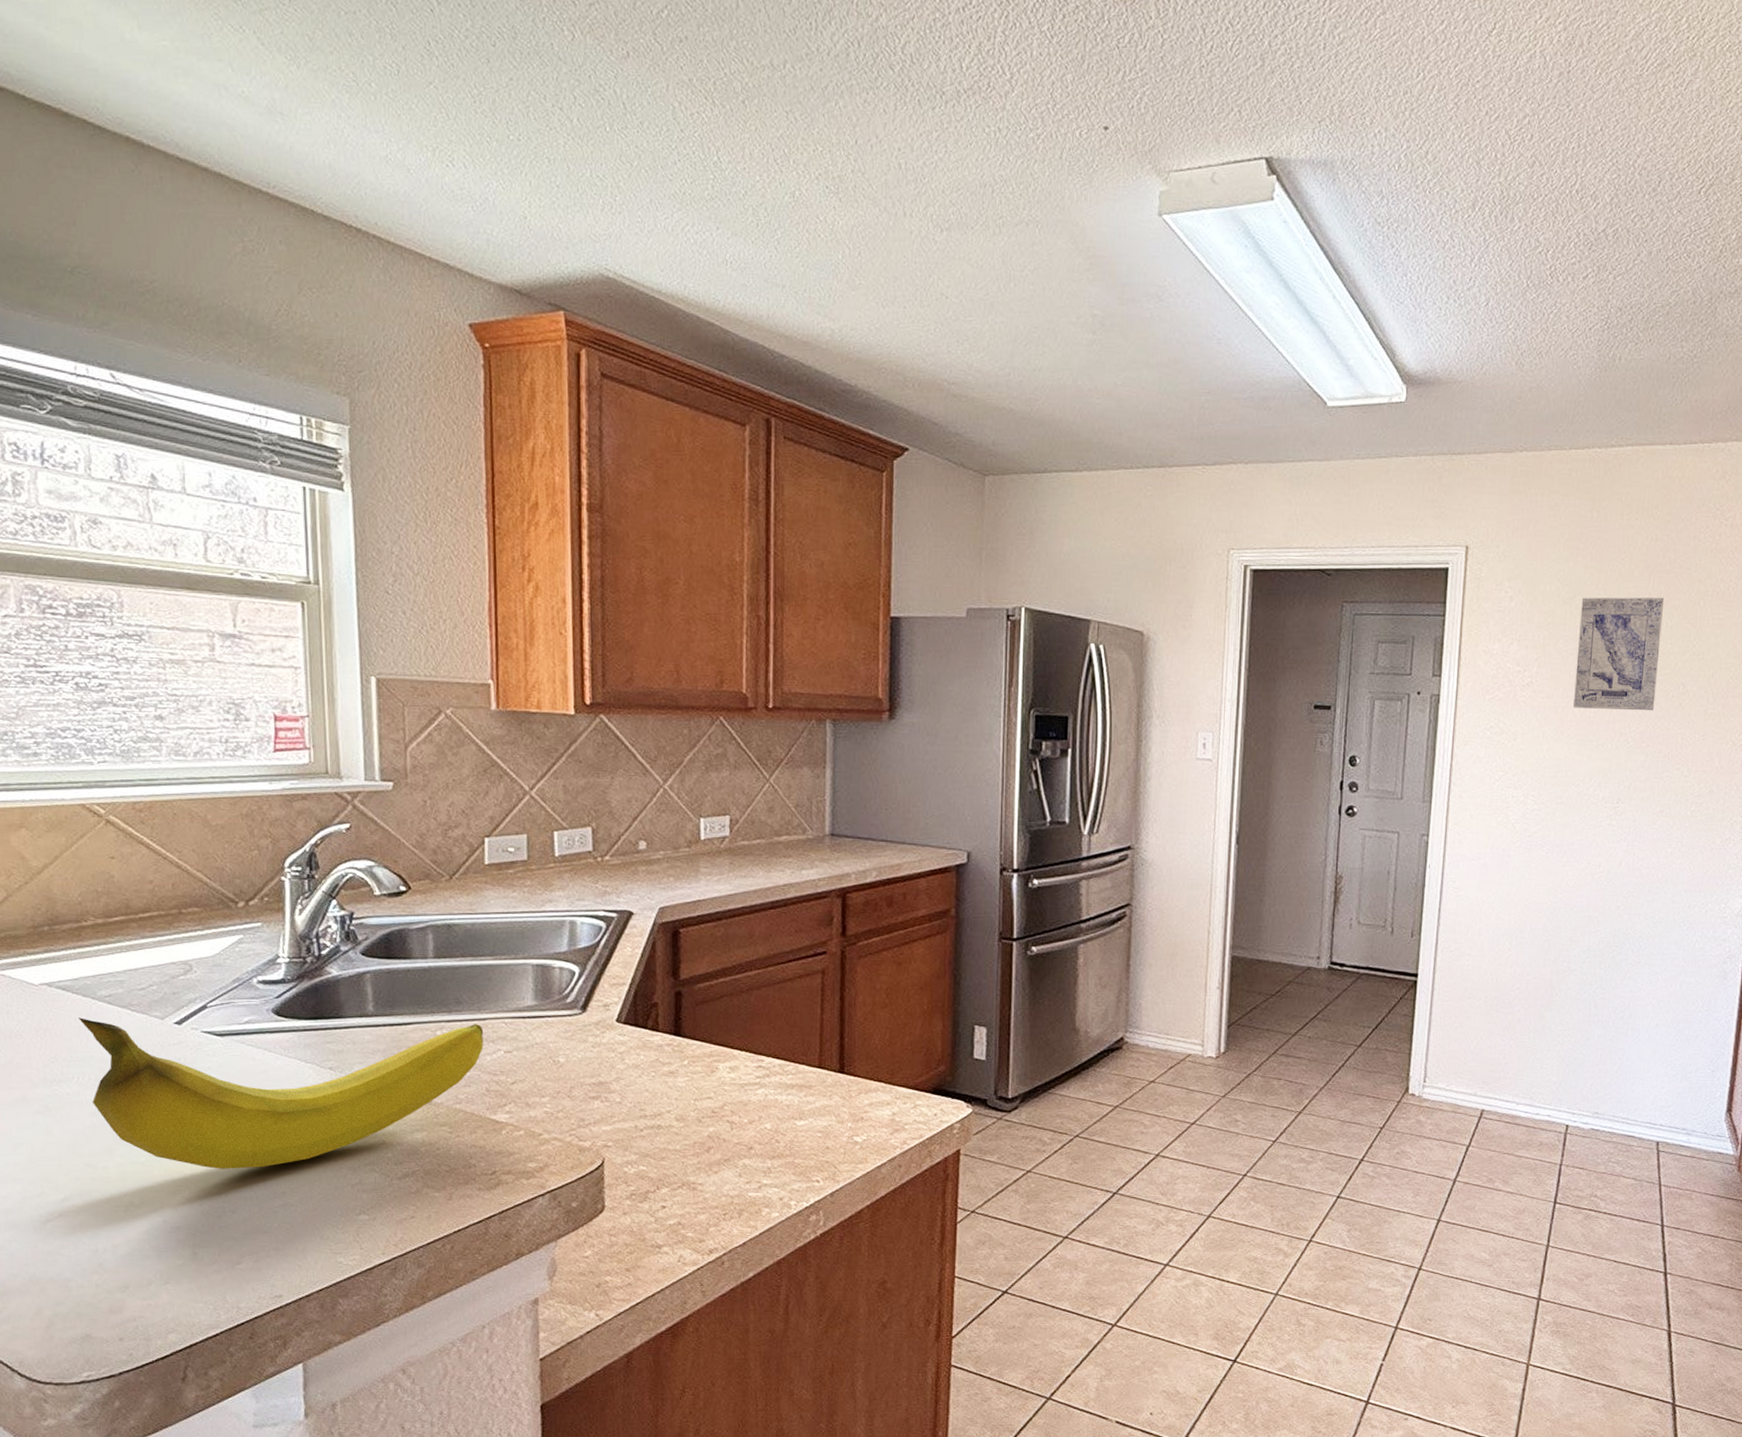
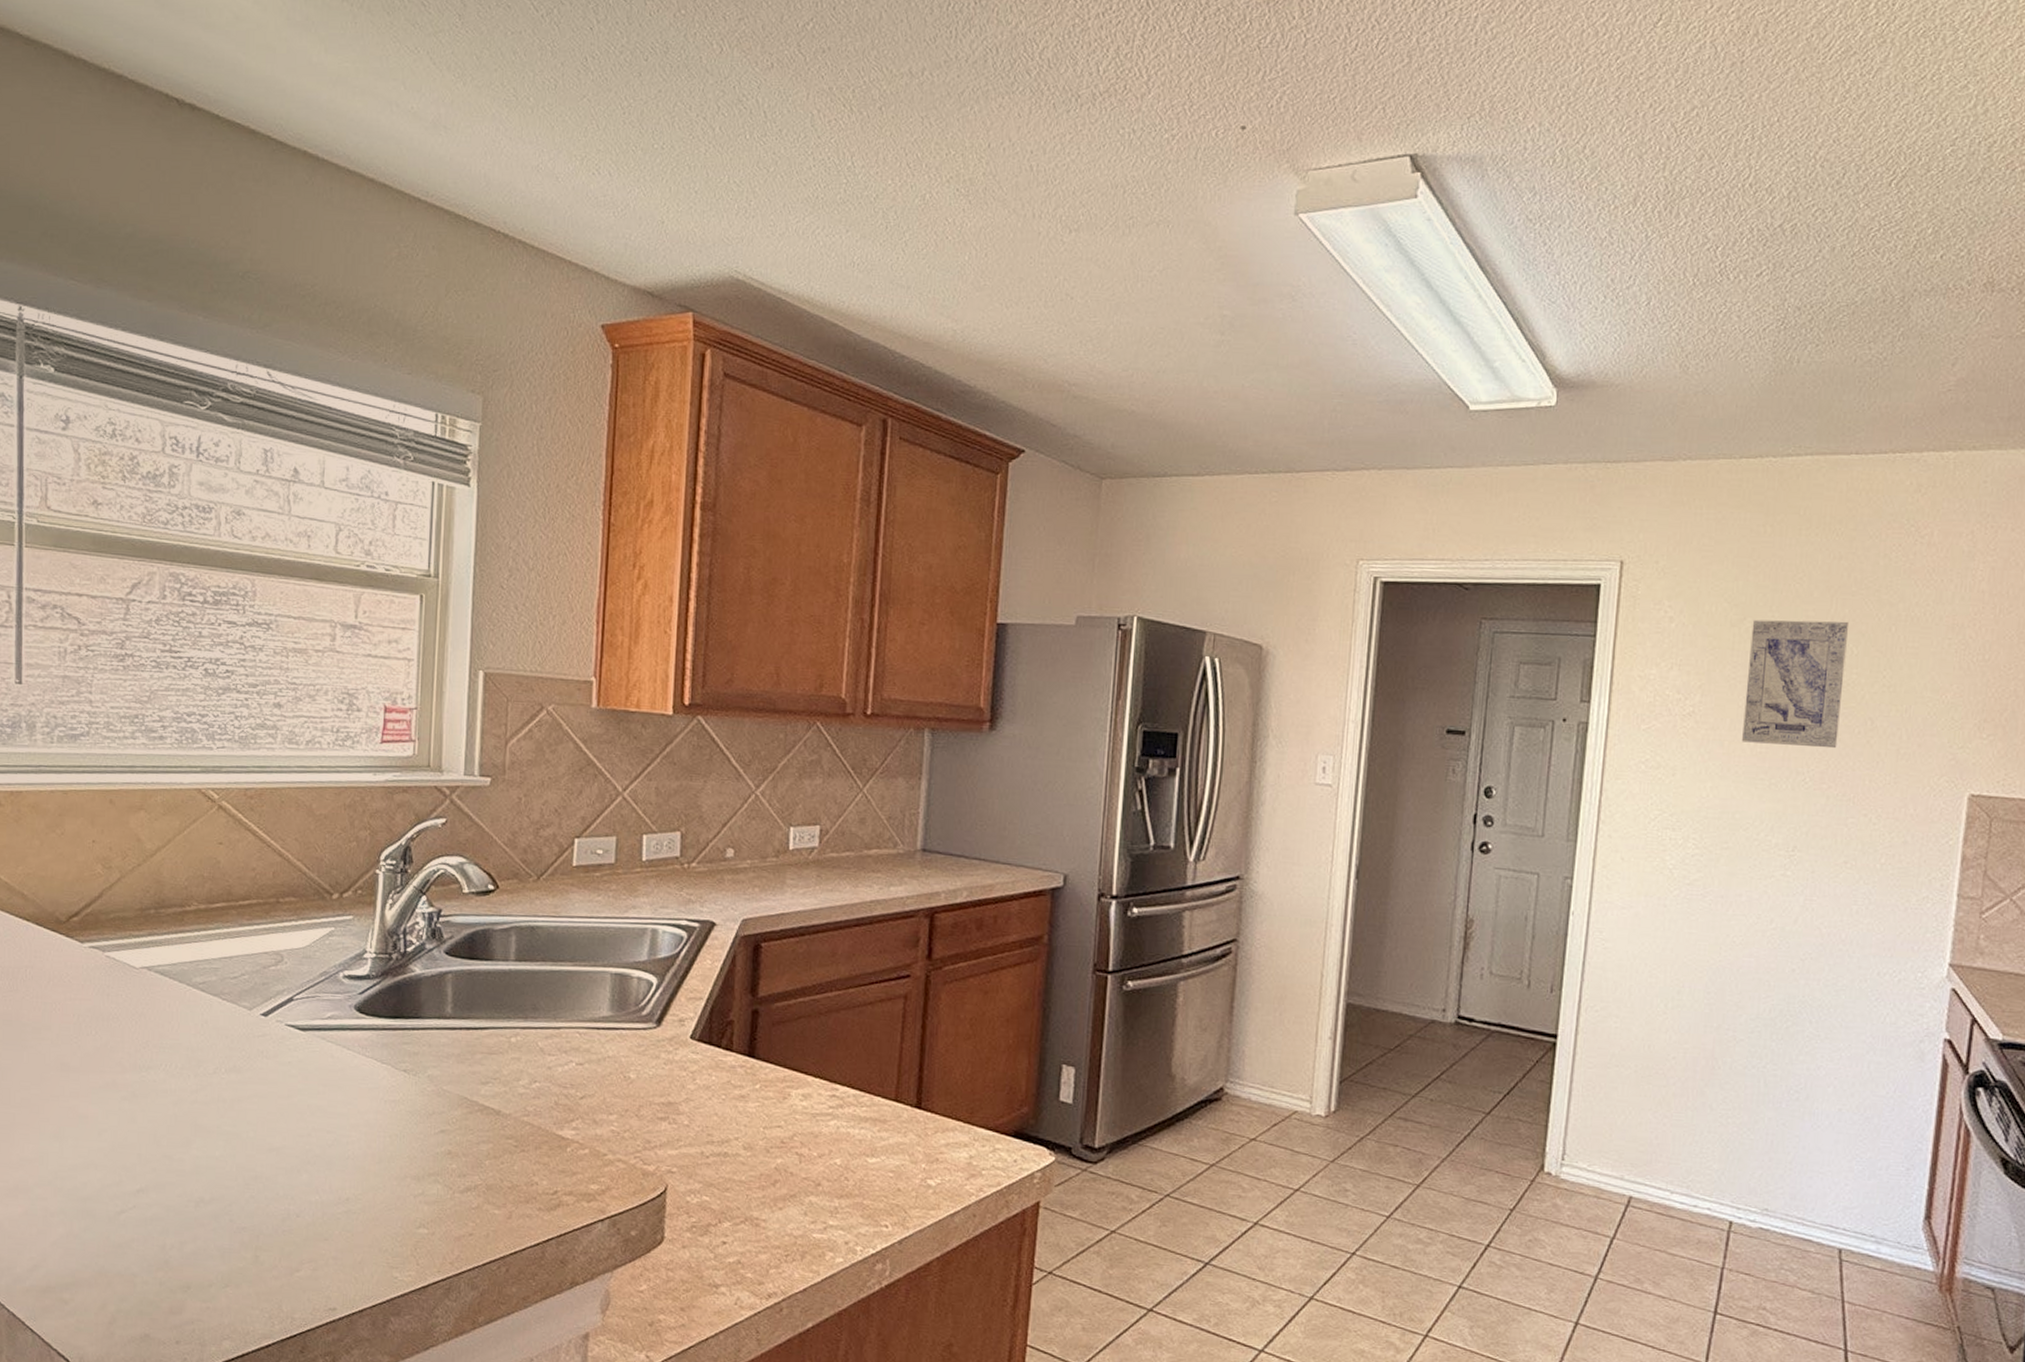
fruit: present [79,1017,484,1169] -> none [173,1003,558,1171]

